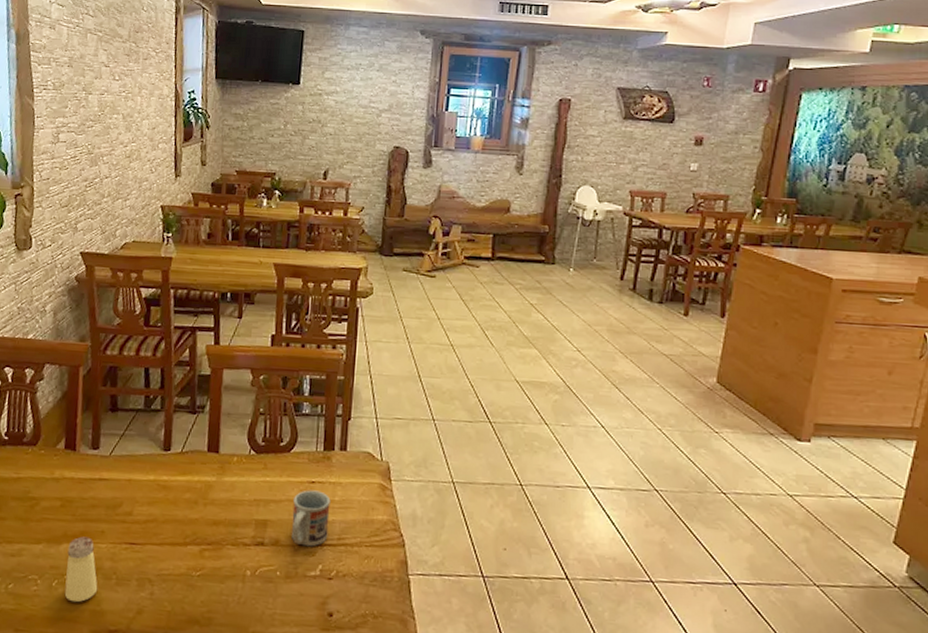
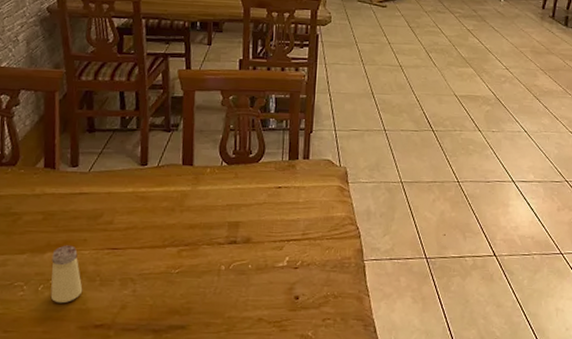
cup: present [291,490,331,547] -> none [260,194,296,242]

